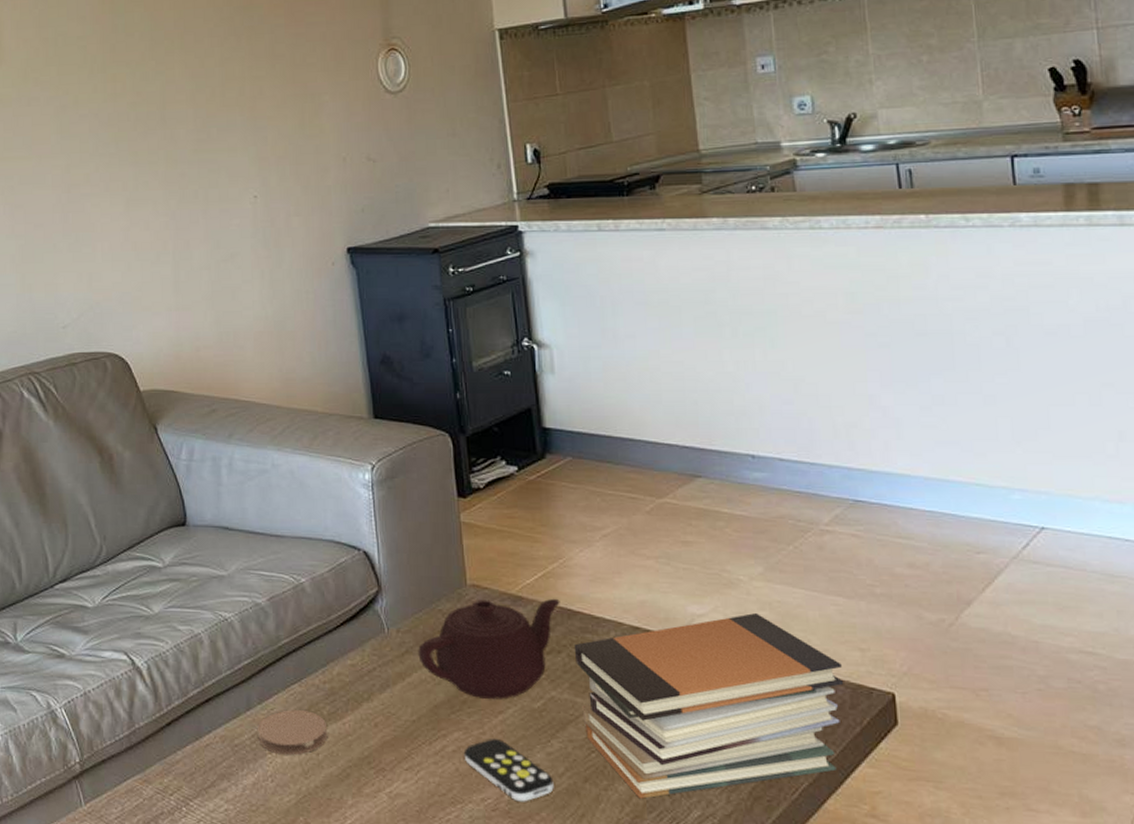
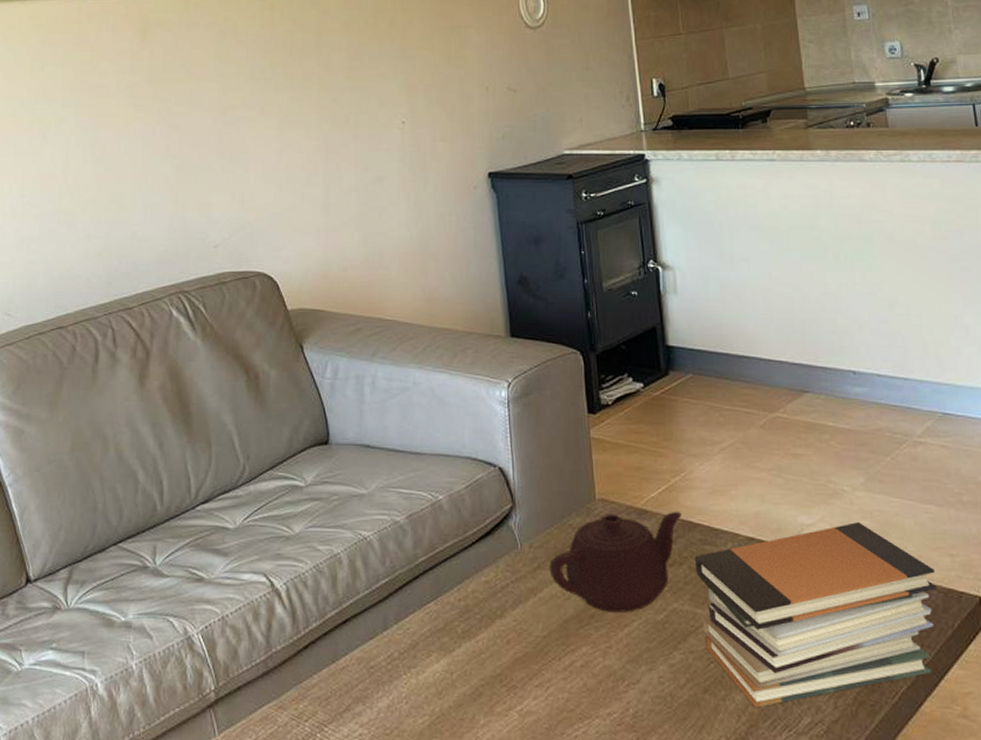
coaster: present [257,710,328,755] -> none [392,629,462,676]
remote control: present [463,739,554,802] -> none [591,652,676,715]

